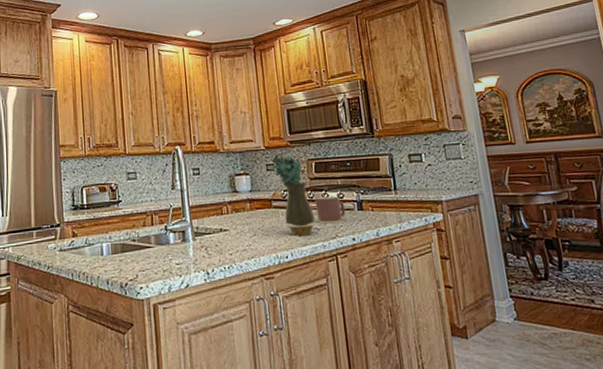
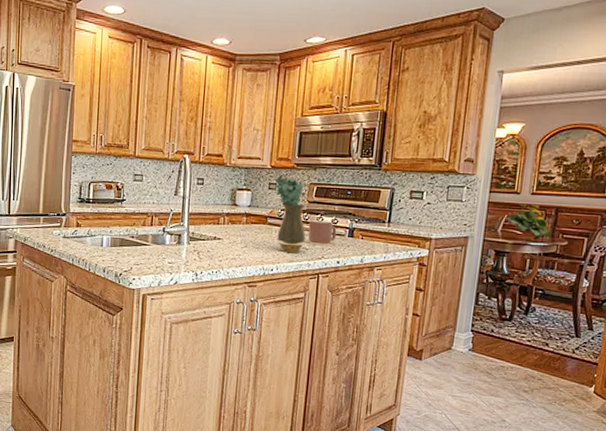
flowering plant: none [508,152,559,190] -> present [505,203,552,241]

